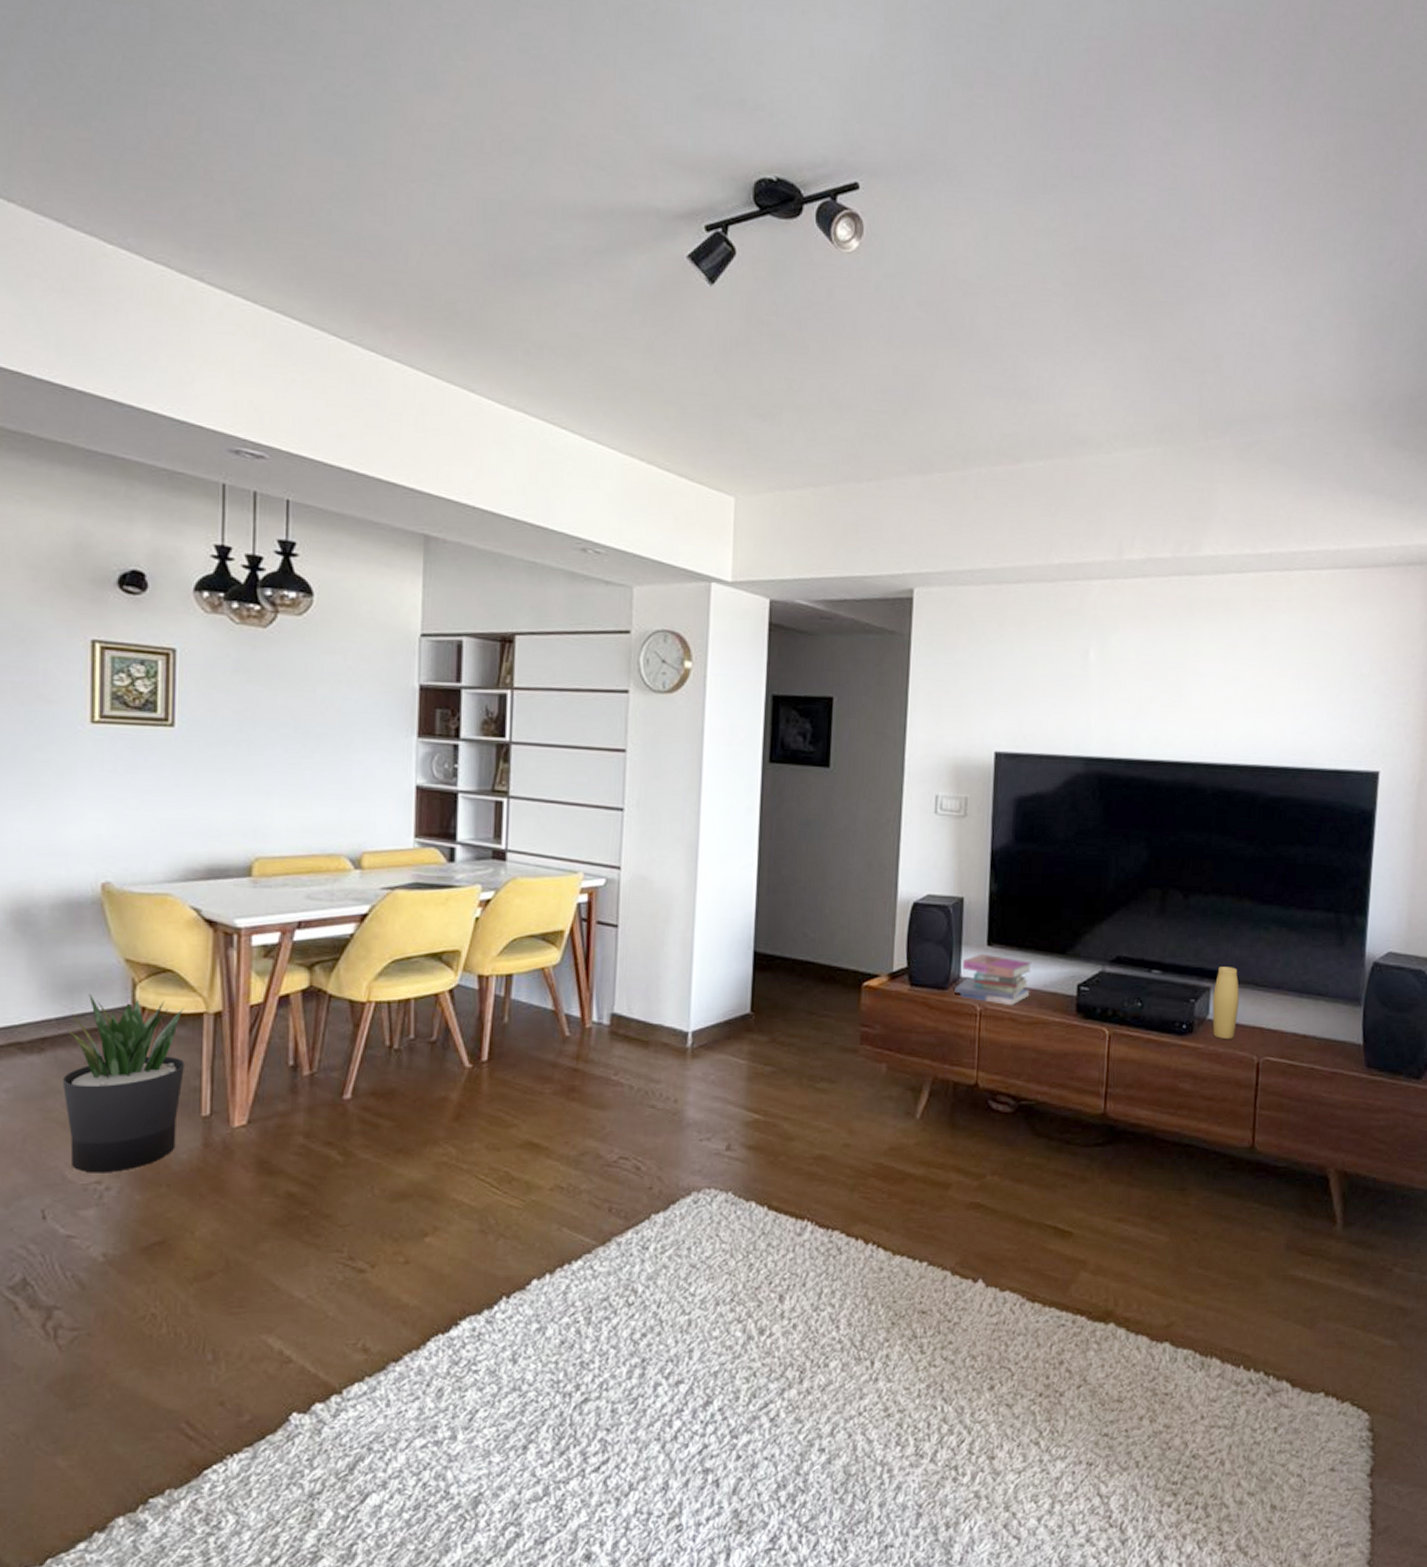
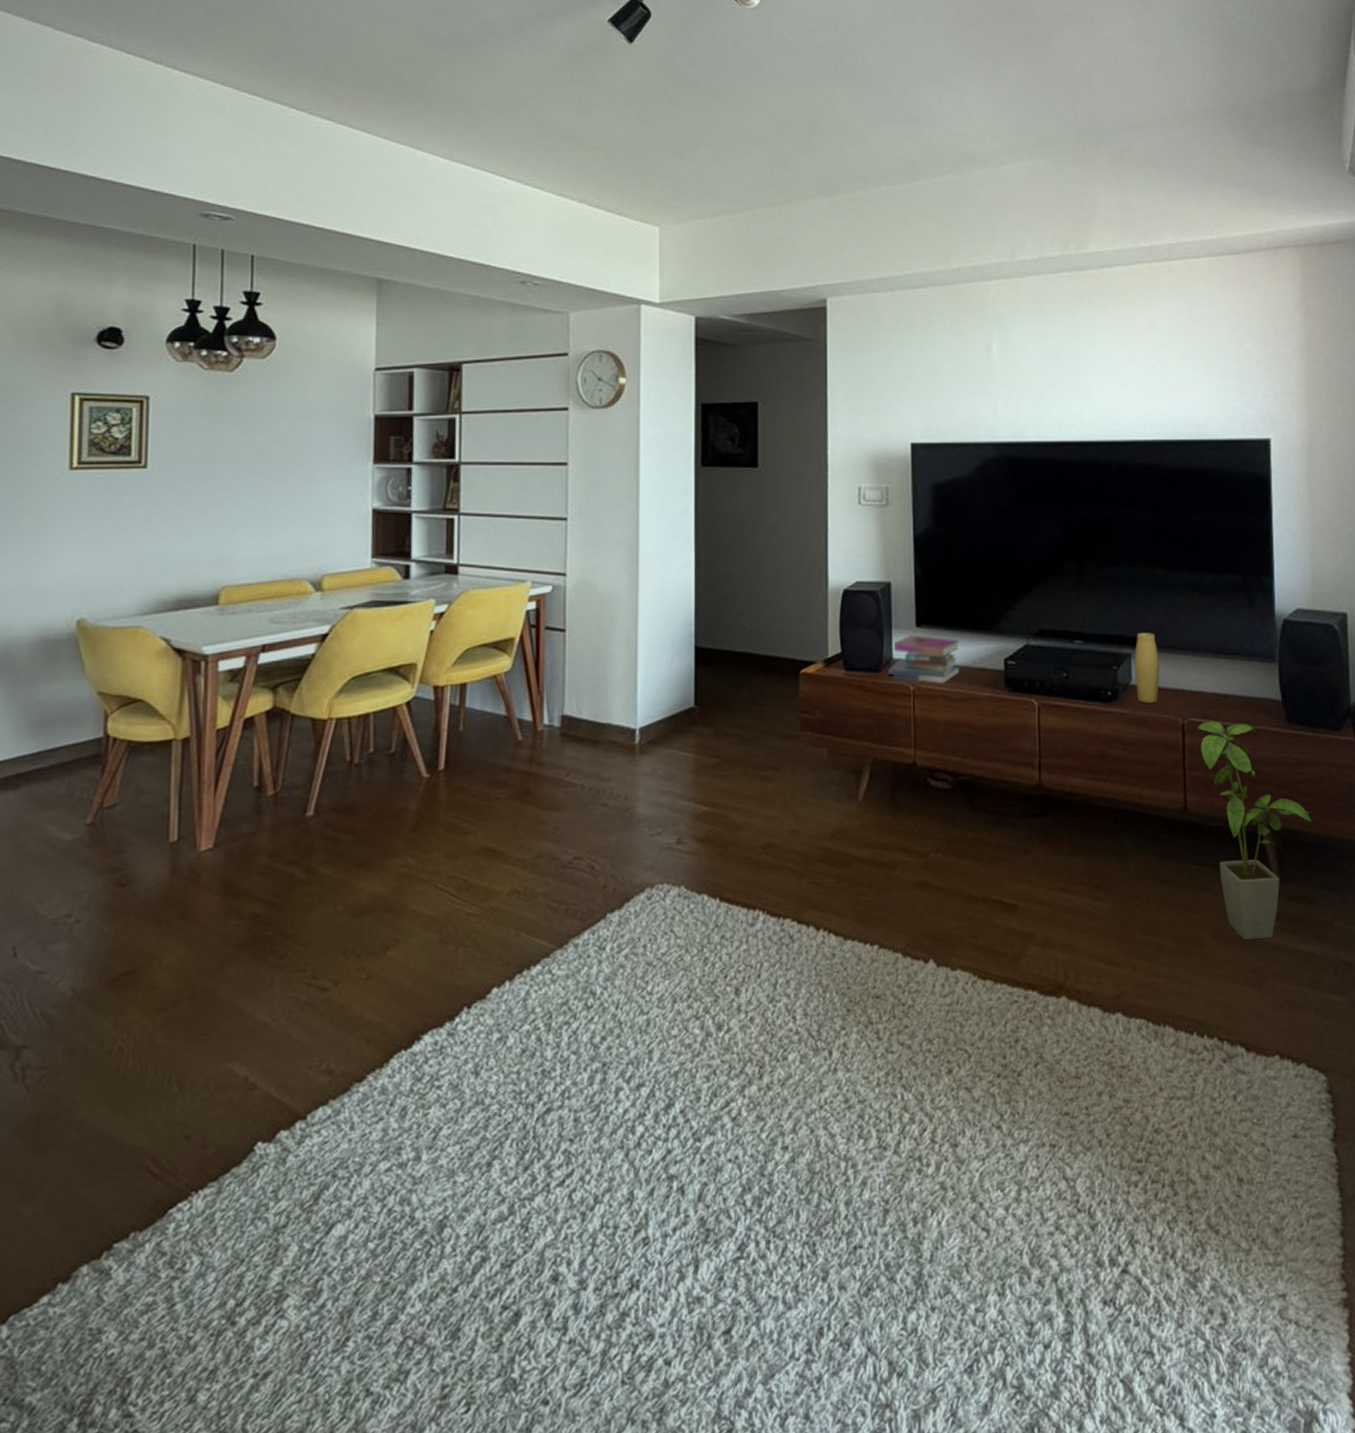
planter: present [62,994,184,1173] -> none [35,729,154,907]
house plant: none [1273,1061,1382,1281] -> present [1197,721,1312,941]

